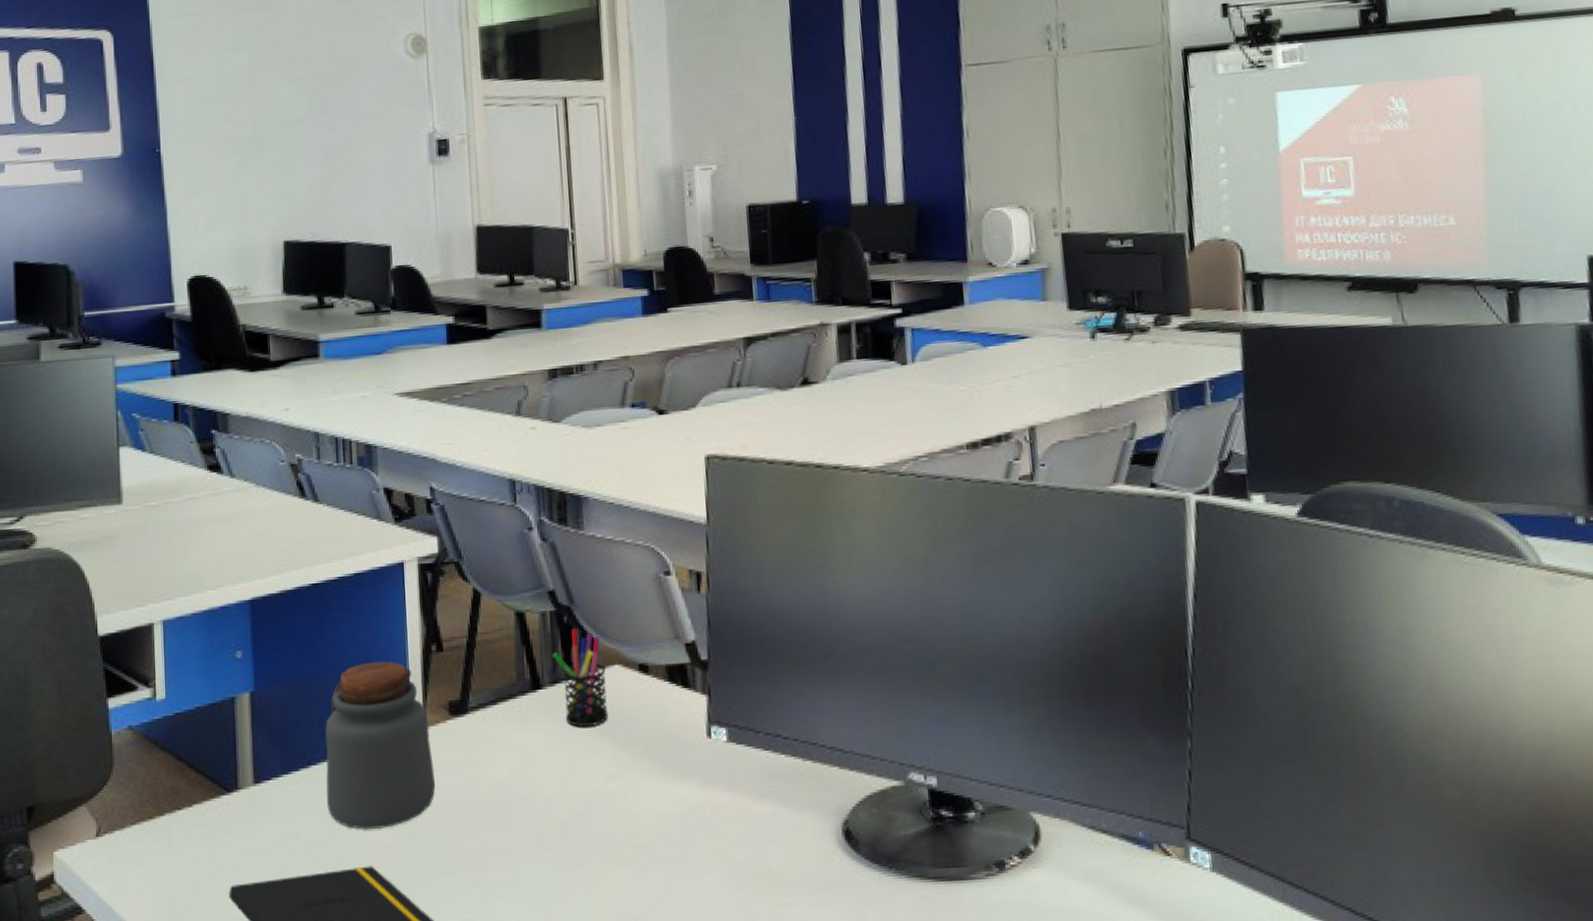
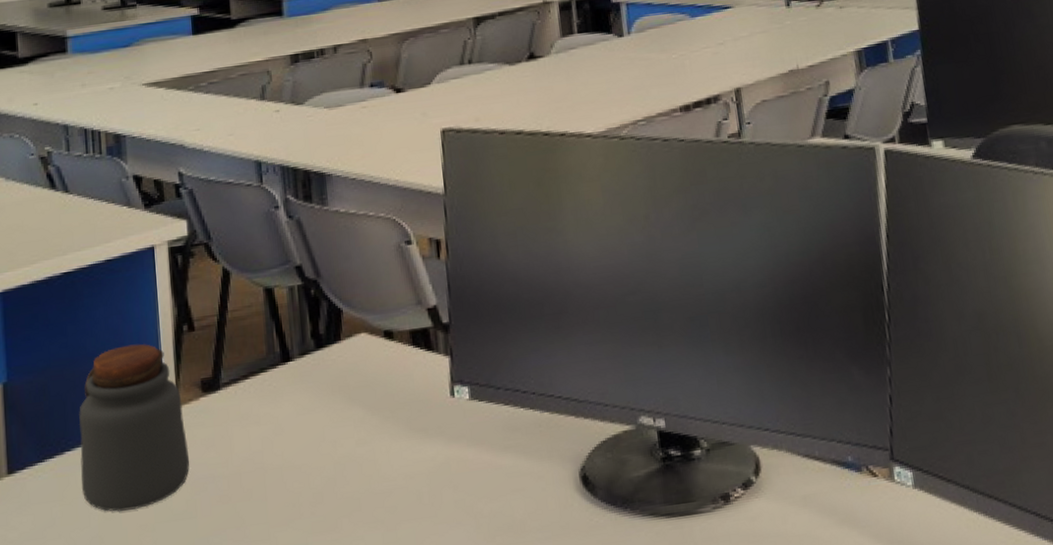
pen holder: present [552,628,608,727] -> none [301,300,356,395]

